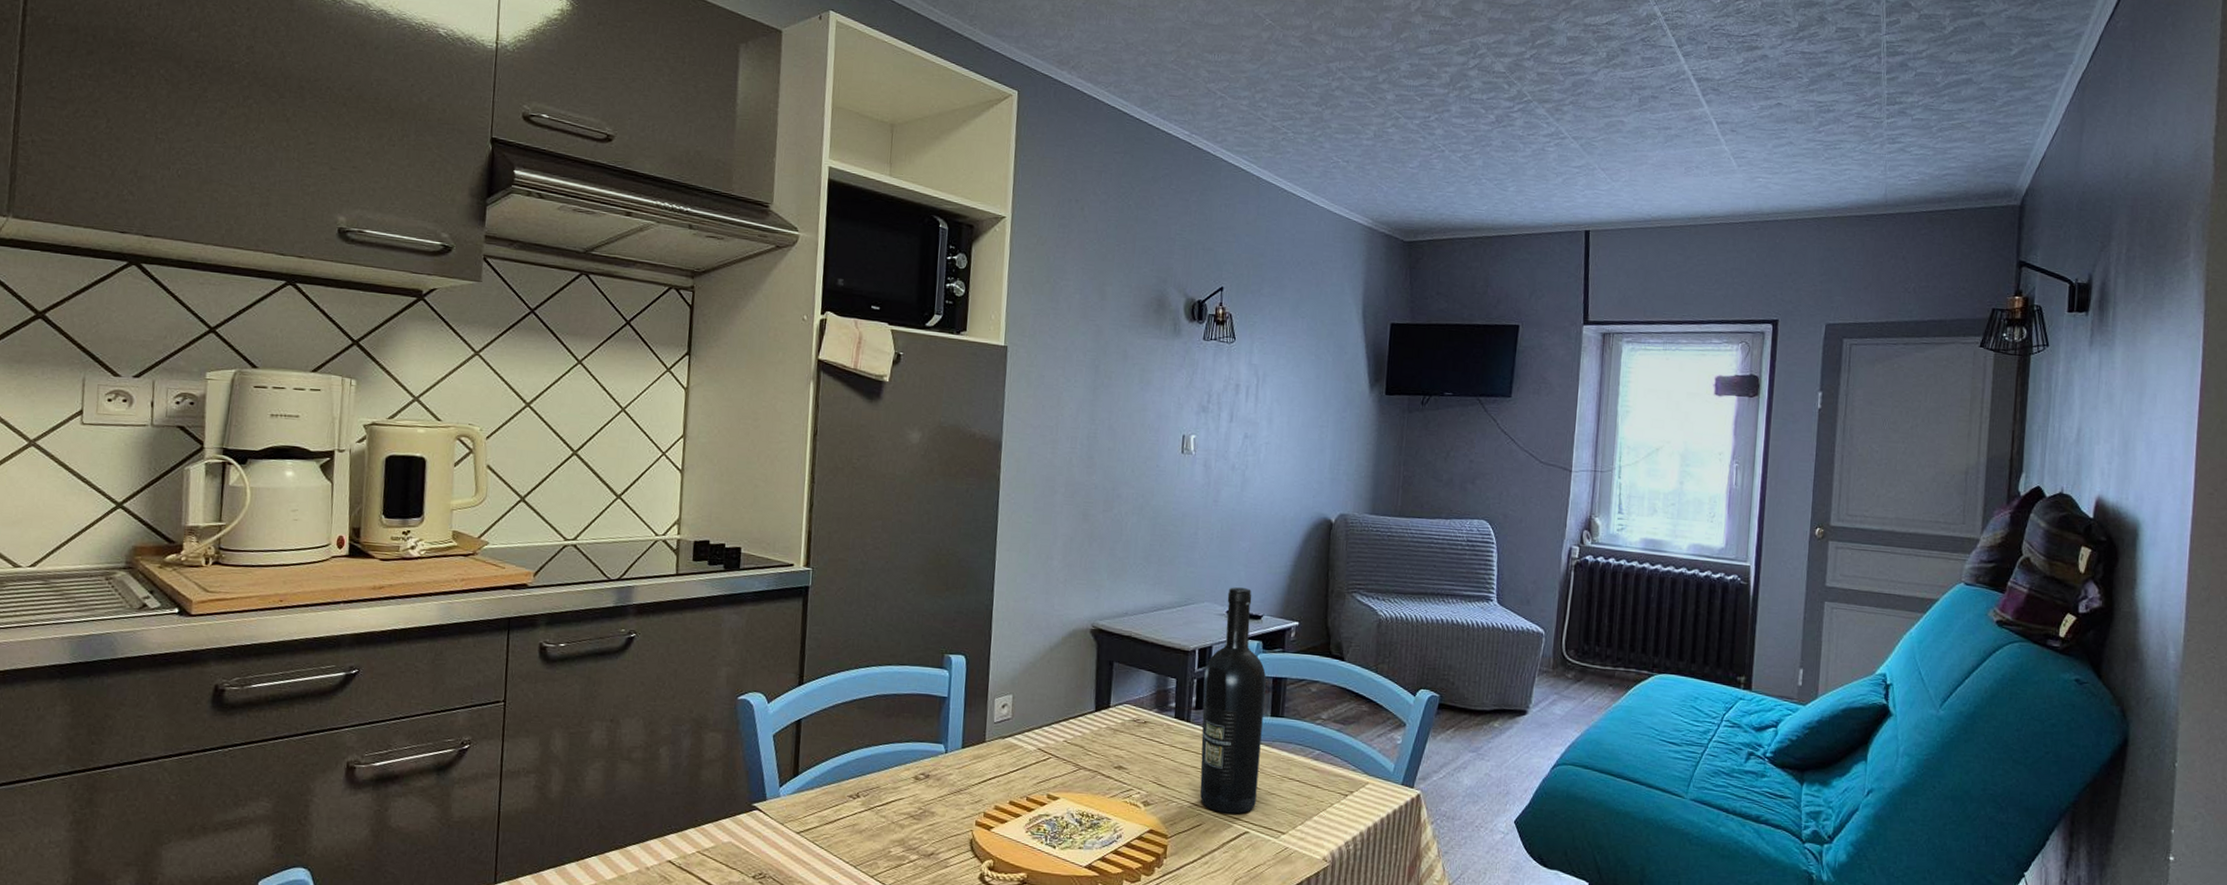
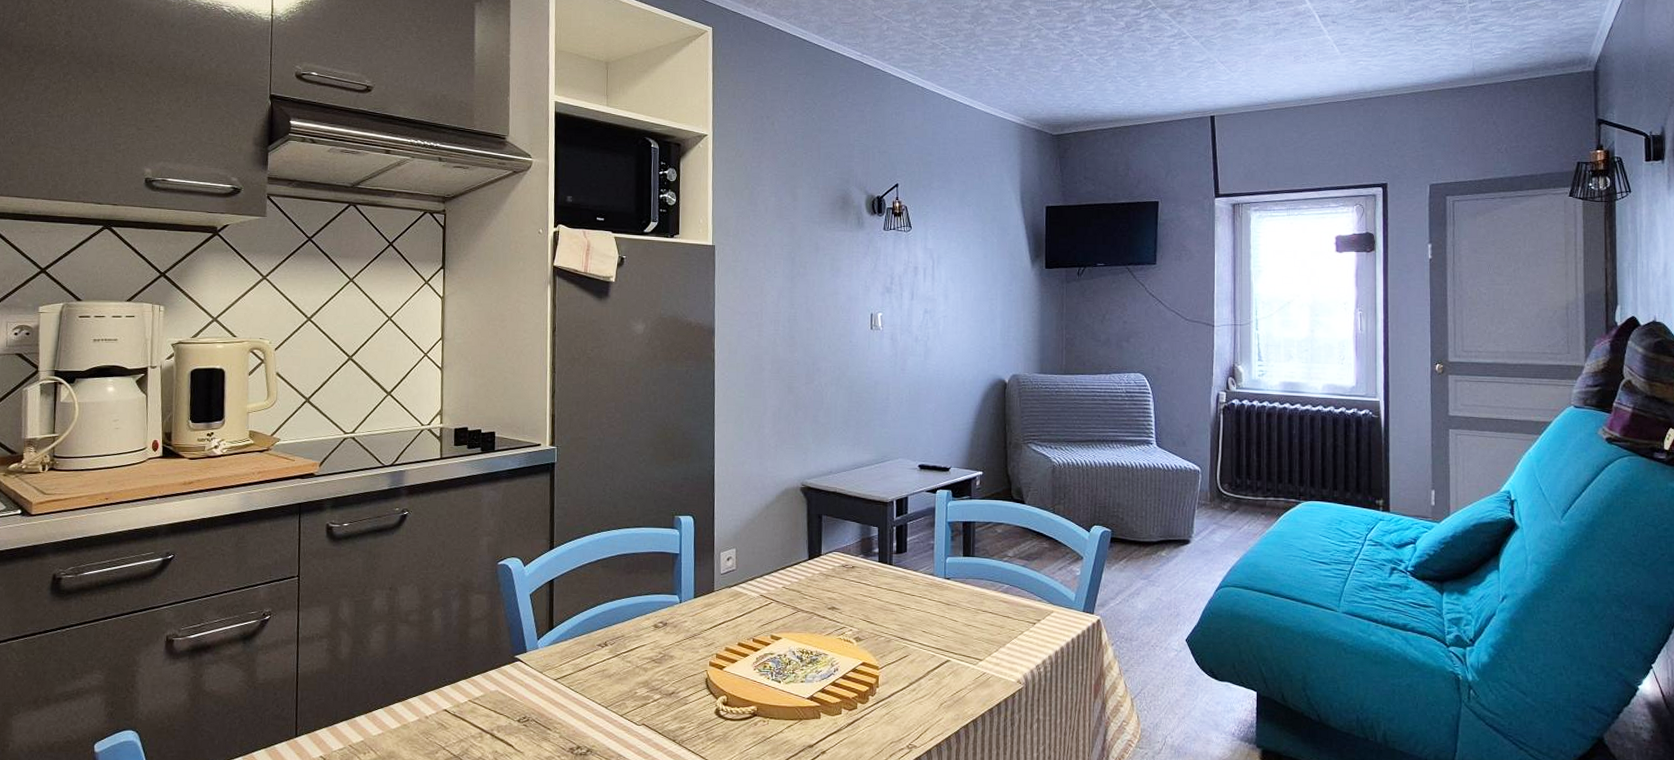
wine bottle: present [1200,587,1266,814] -> none [902,444,957,645]

